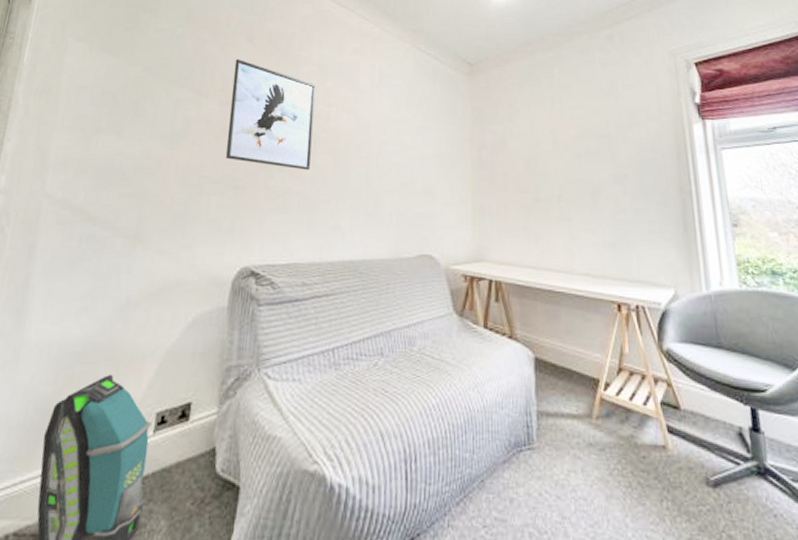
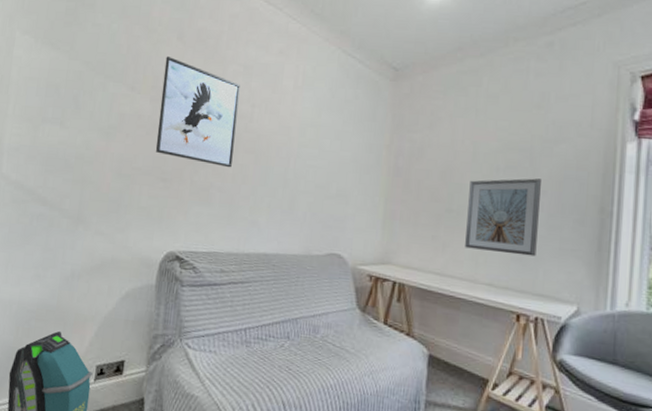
picture frame: none [554,163,627,242] -> present [465,178,541,257]

